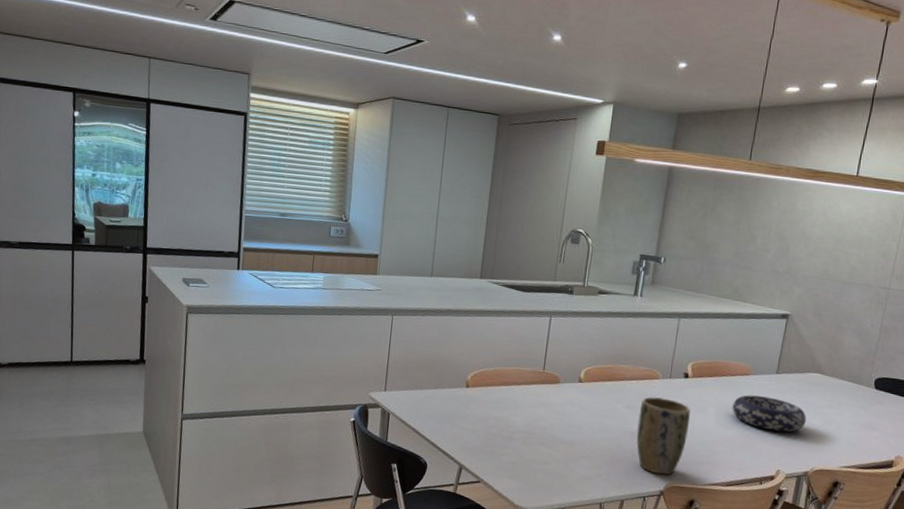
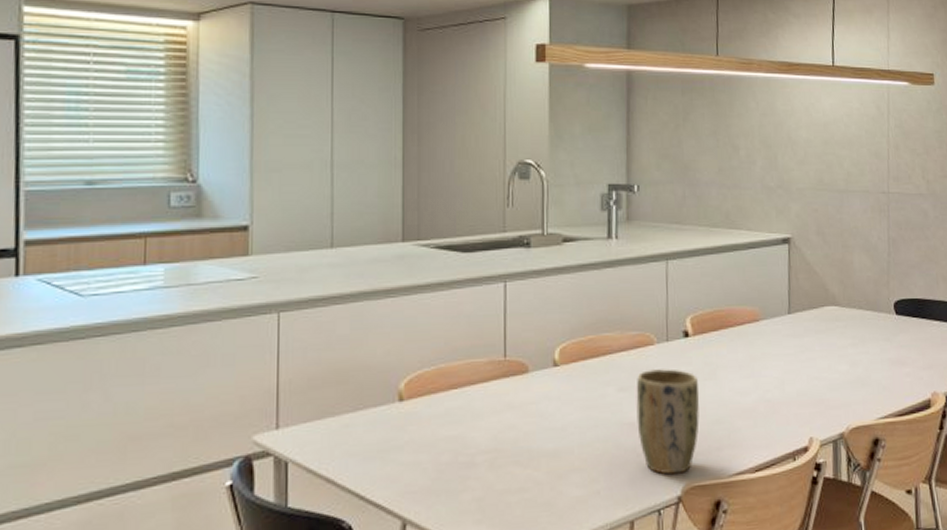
decorative bowl: present [732,395,806,433] -> none [746,345,831,388]

